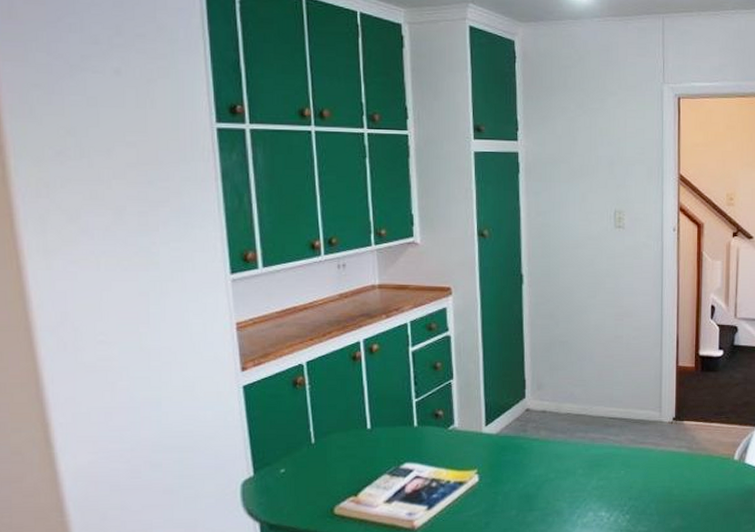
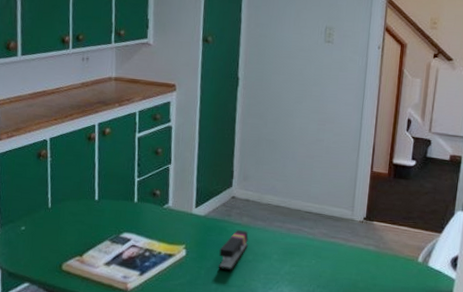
stapler: none [516,446,549,493] -> present [218,230,249,271]

